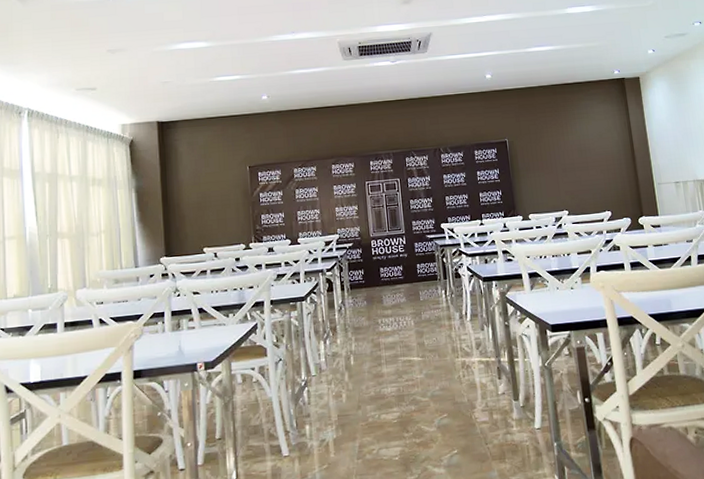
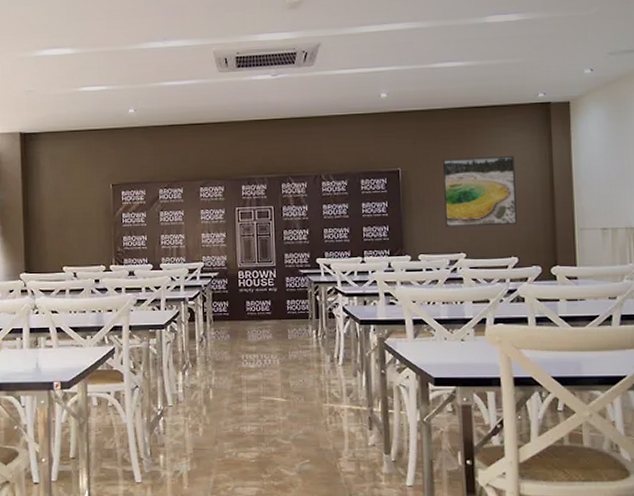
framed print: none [541,124,607,189] -> present [442,156,517,228]

